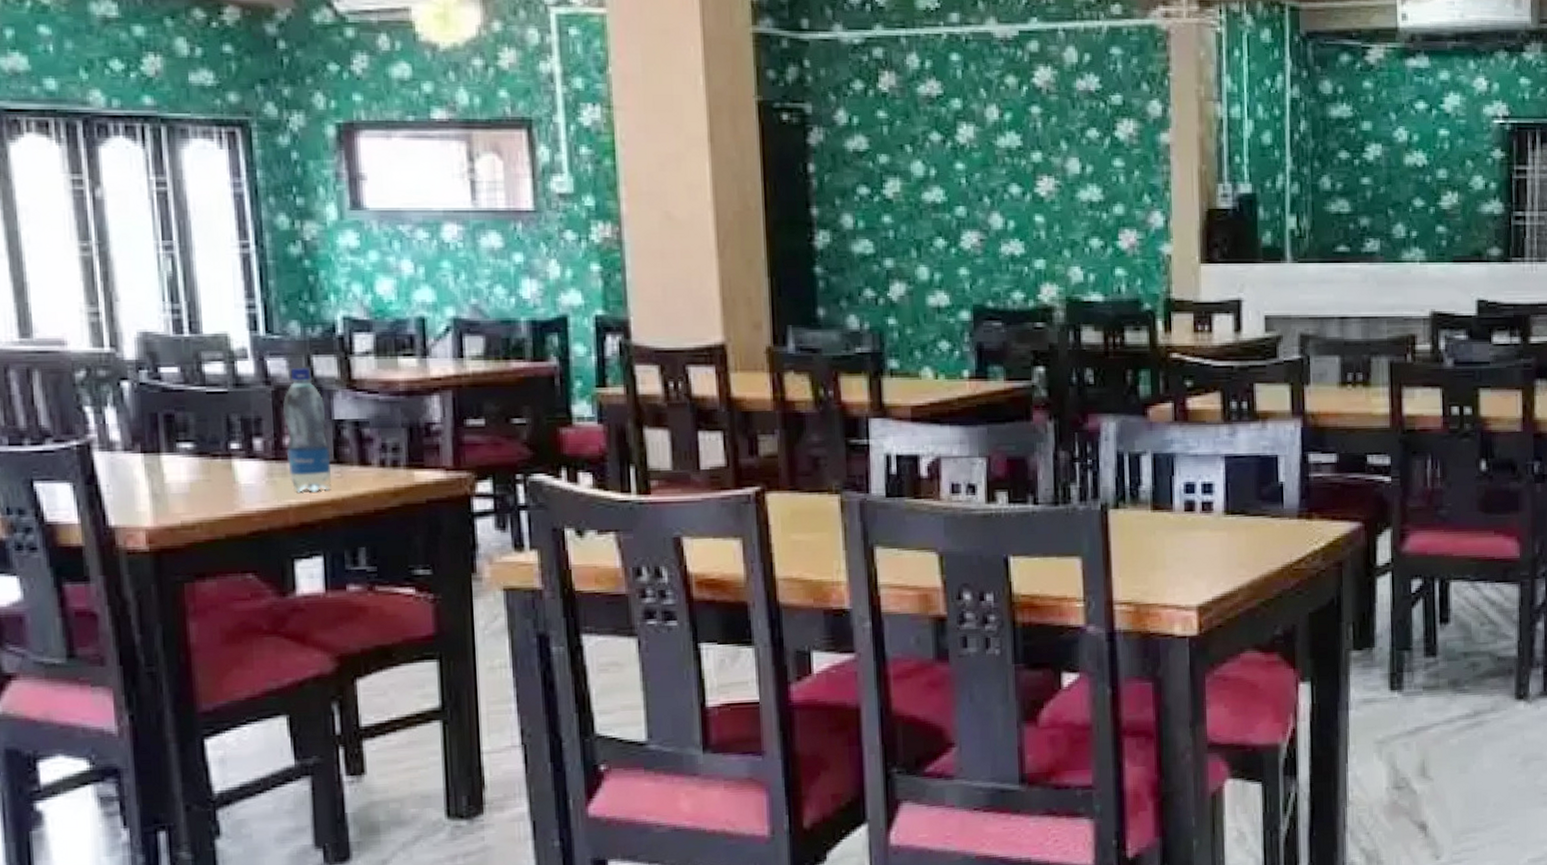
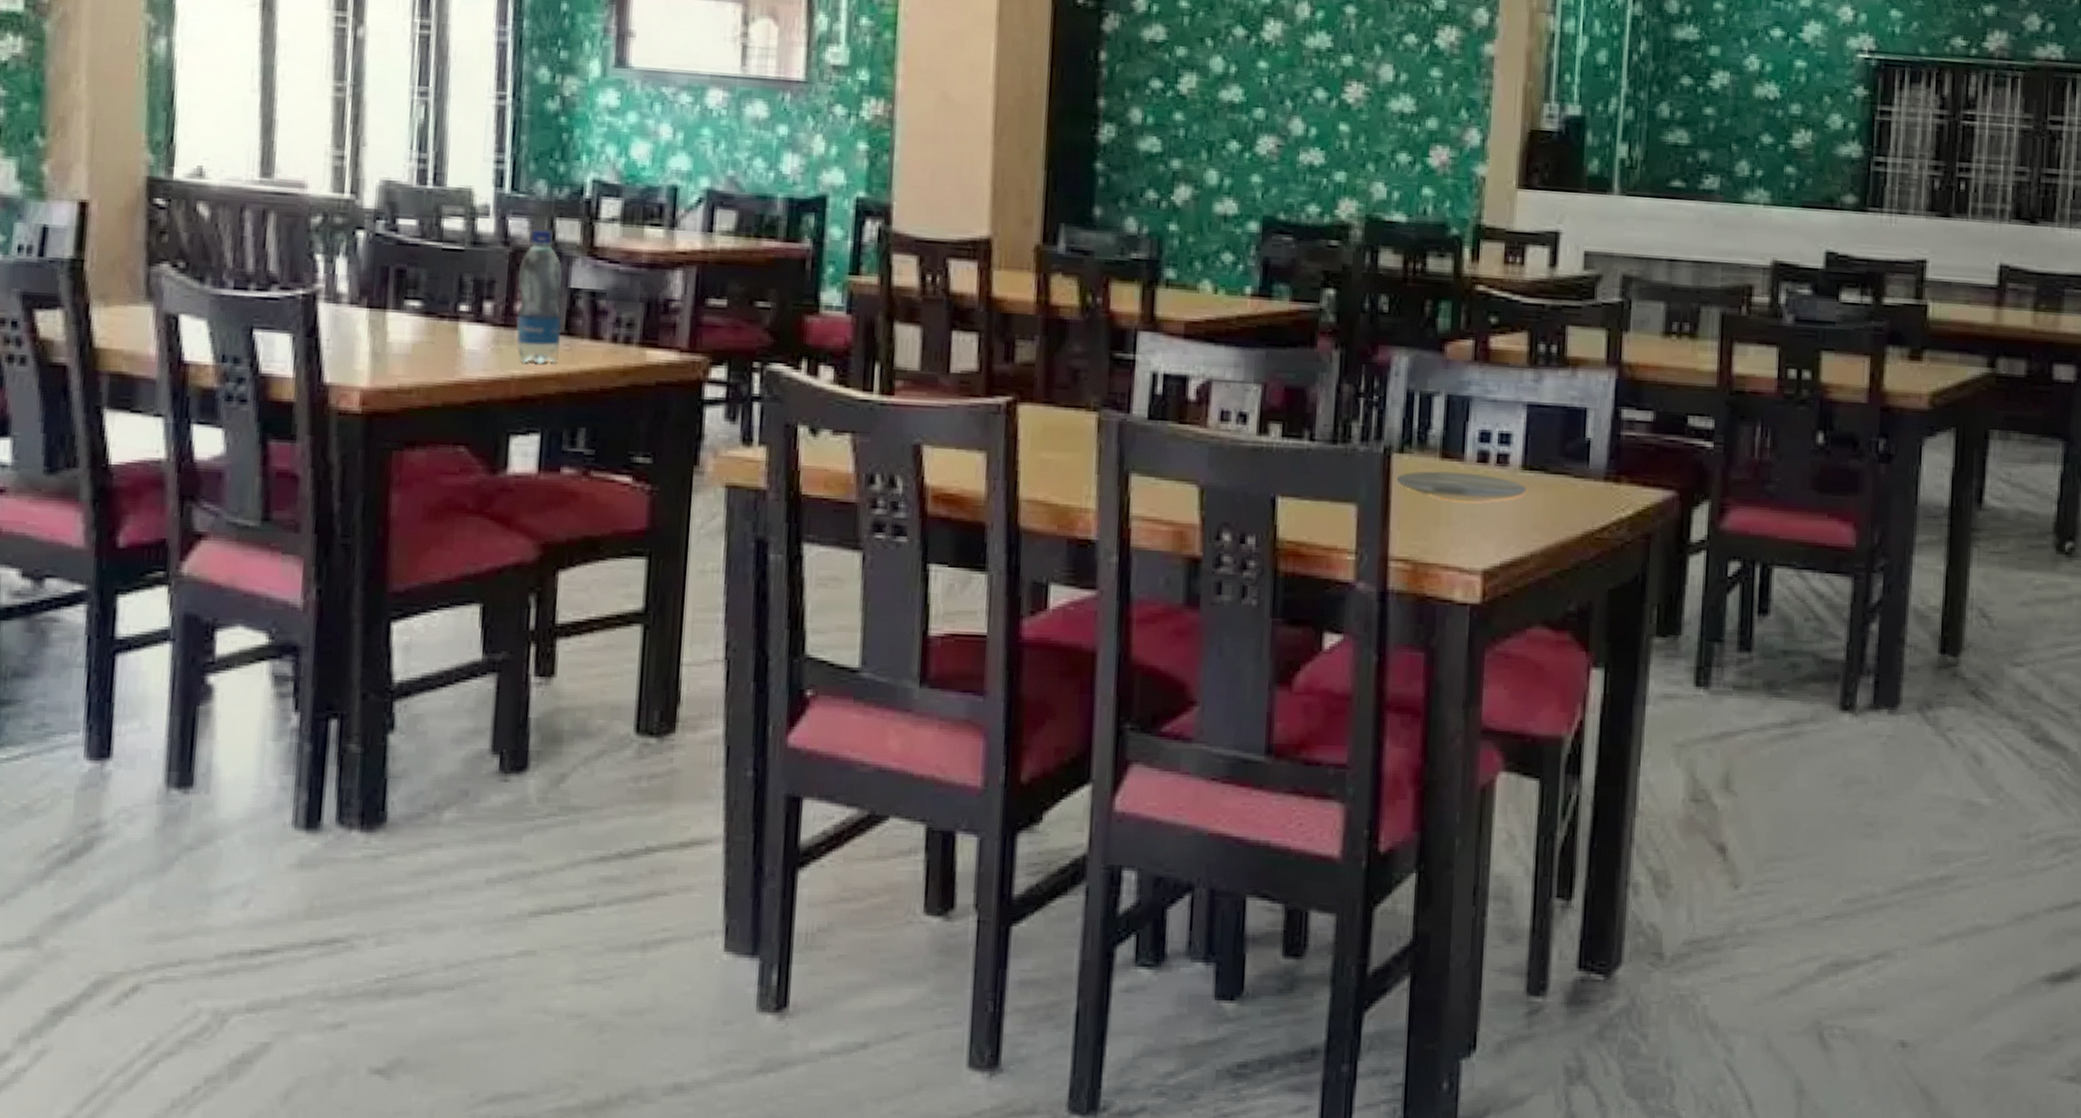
plate: none [1115,521,1231,547] -> present [1397,471,1527,502]

